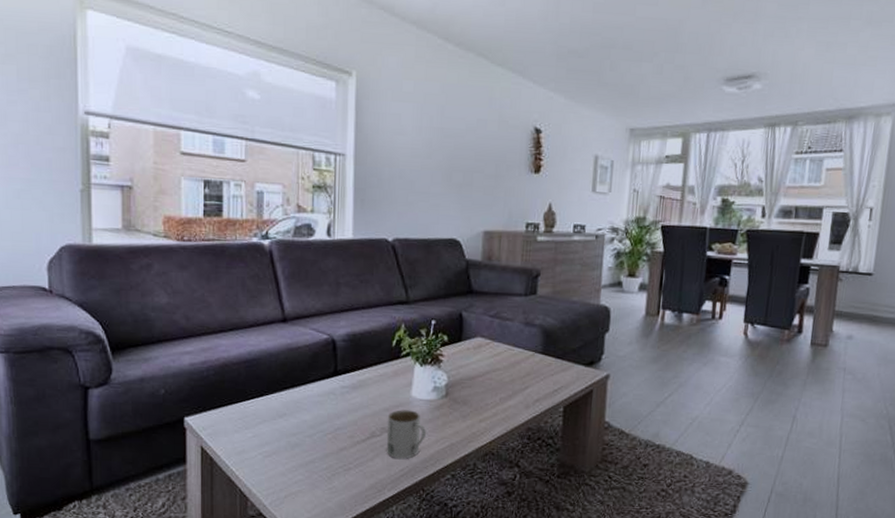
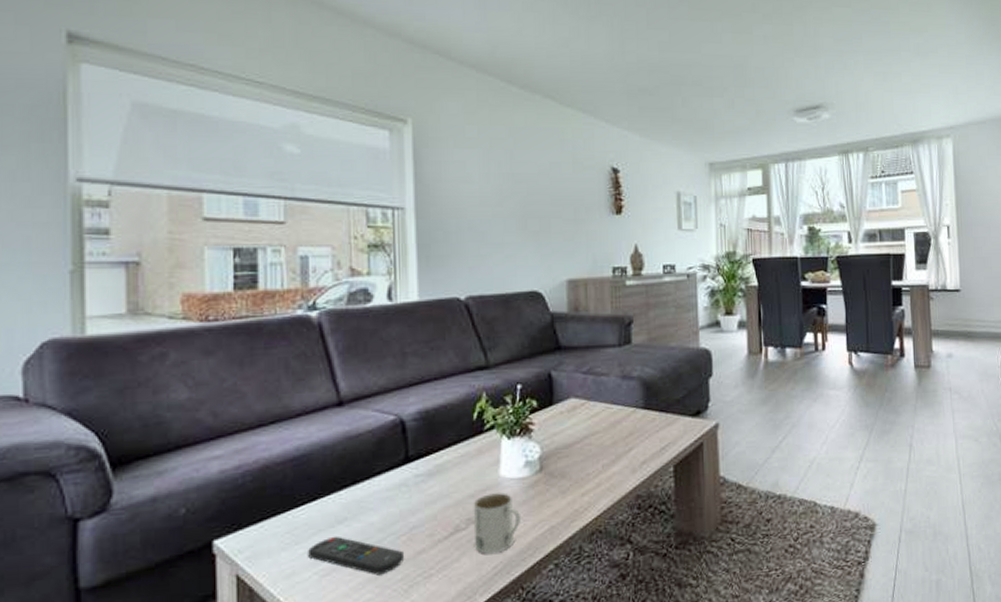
remote control: none [255,427,330,463] -> present [308,536,405,576]

